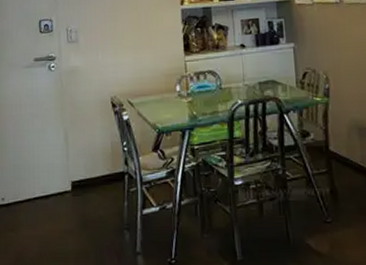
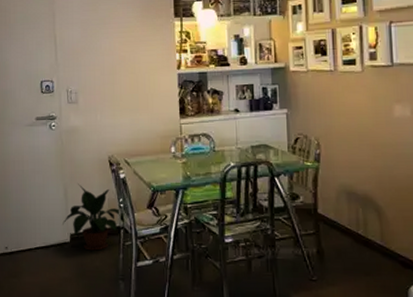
potted plant: none [63,127,124,199] -> present [63,184,120,251]

